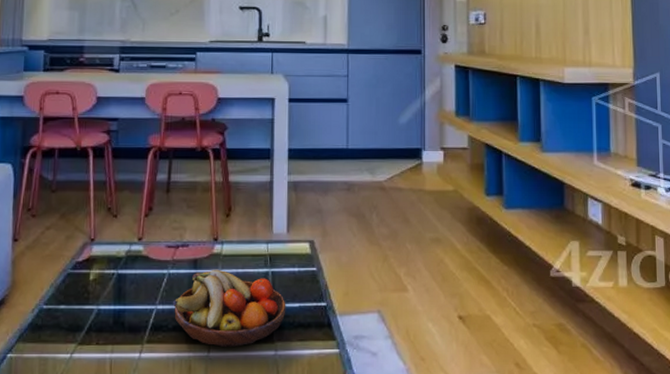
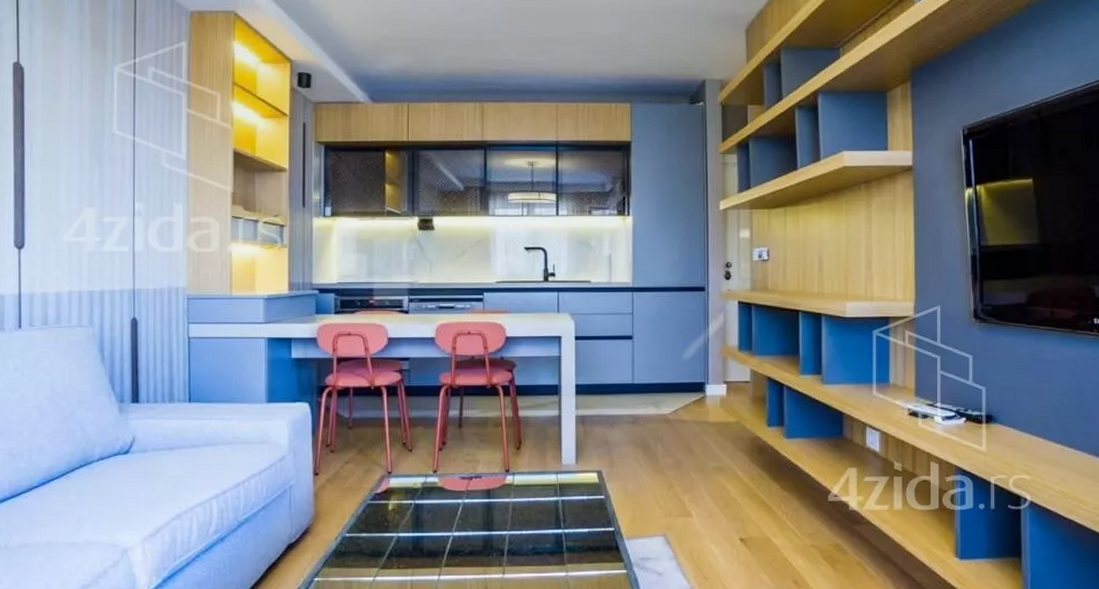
fruit bowl: present [172,269,286,347] -> none [467,498,576,569]

